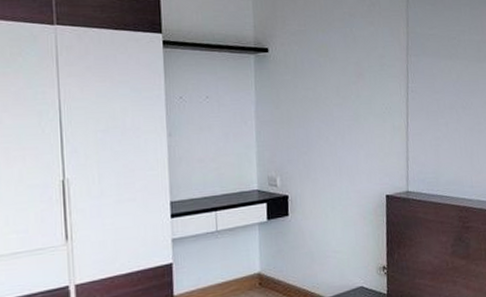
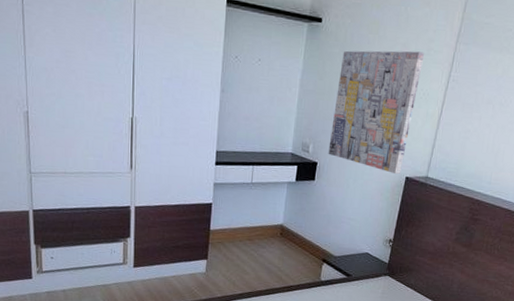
wall art: none [296,68,380,195] -> present [328,50,425,175]

